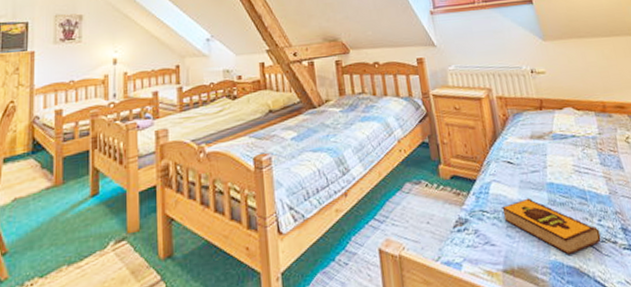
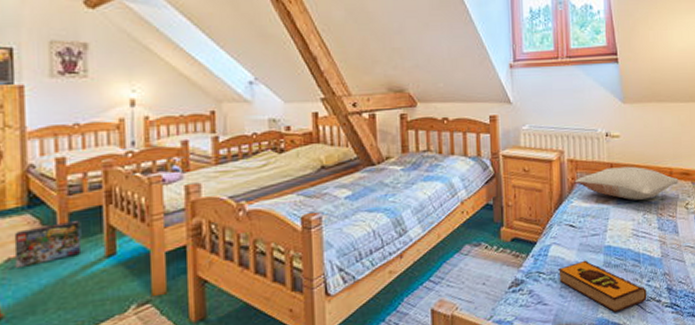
box: none [19,163,72,208] -> present [14,219,82,269]
pillow: none [506,101,614,136] -> present [574,166,679,200]

